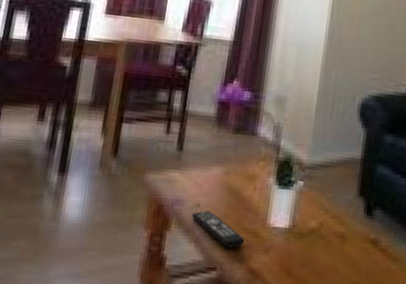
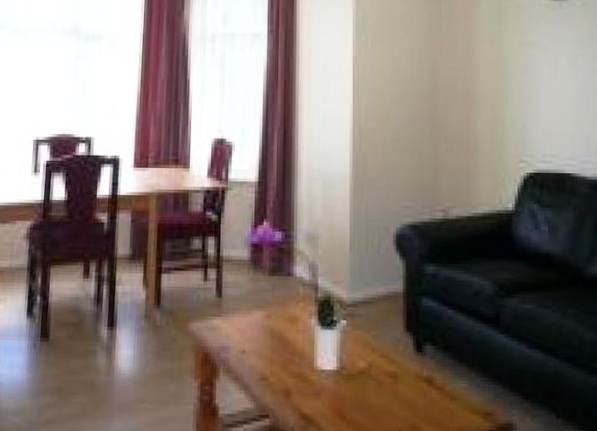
remote control: present [192,210,245,249] -> none [239,356,294,394]

